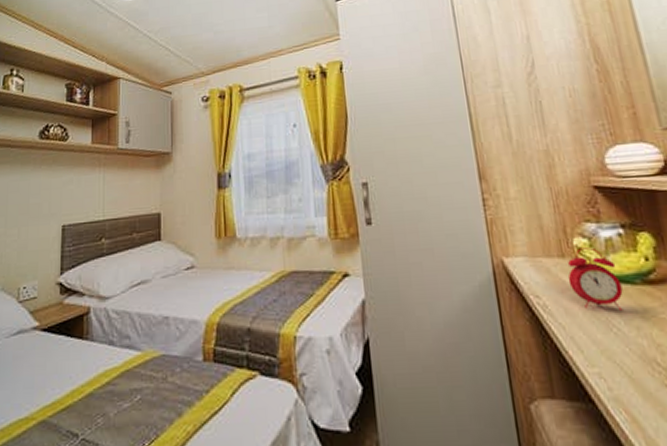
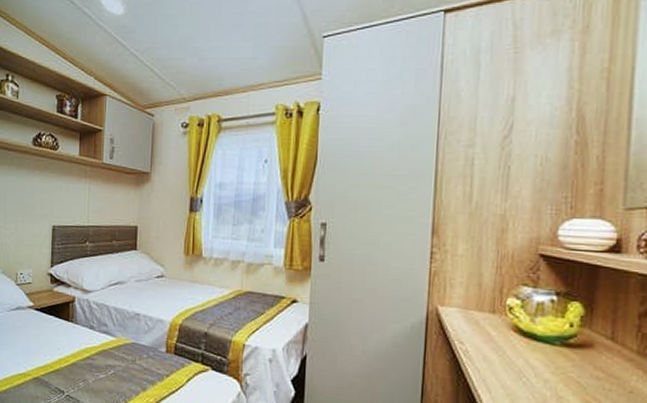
alarm clock: present [568,247,623,310] -> none [493,307,542,365]

